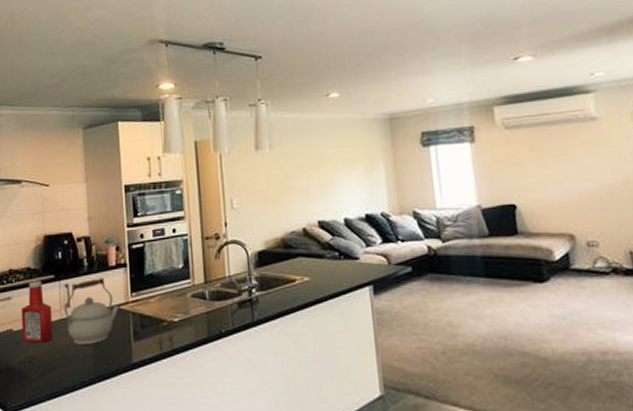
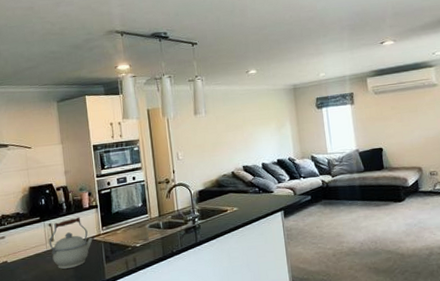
ketchup bottle: present [22,281,53,343] -> none [14,222,41,271]

